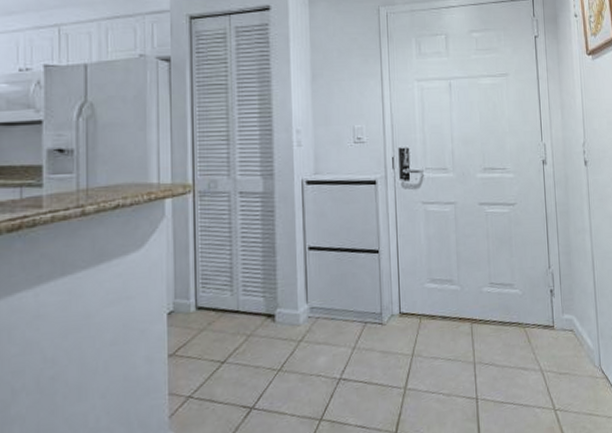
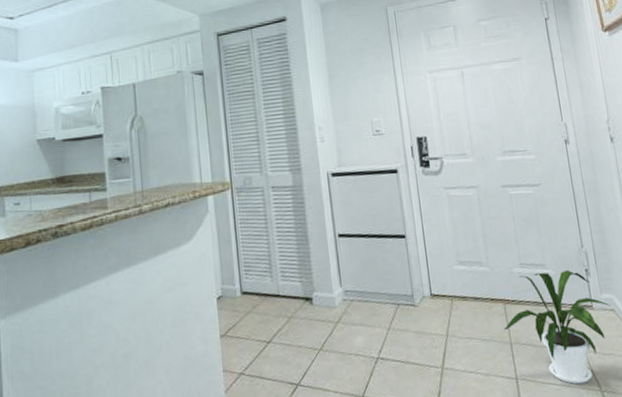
house plant: none [468,290,570,404] -> present [503,270,611,385]

